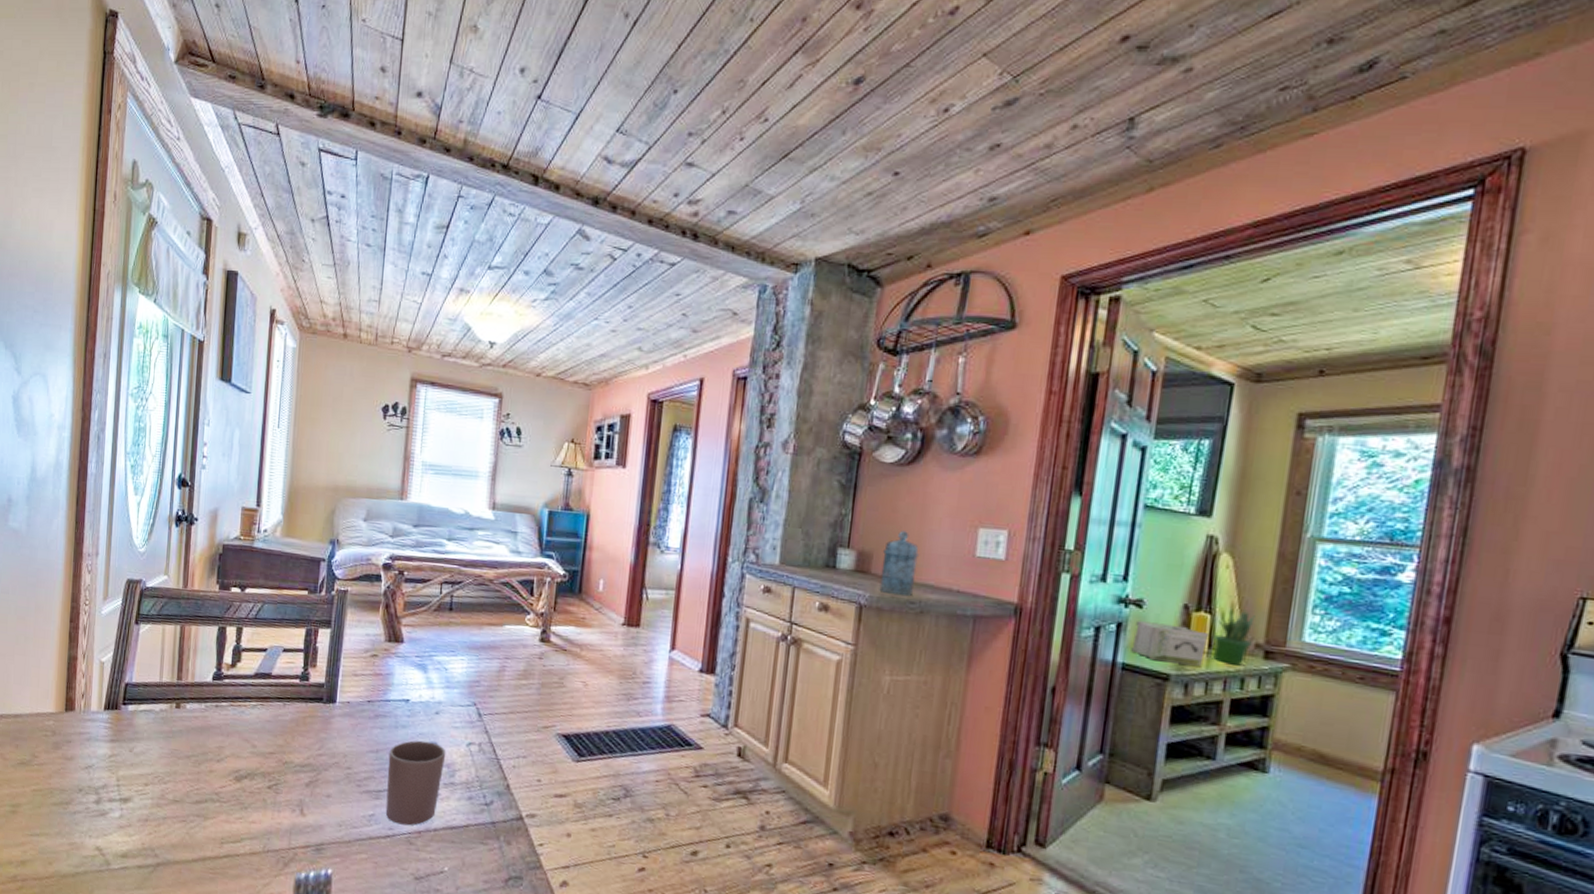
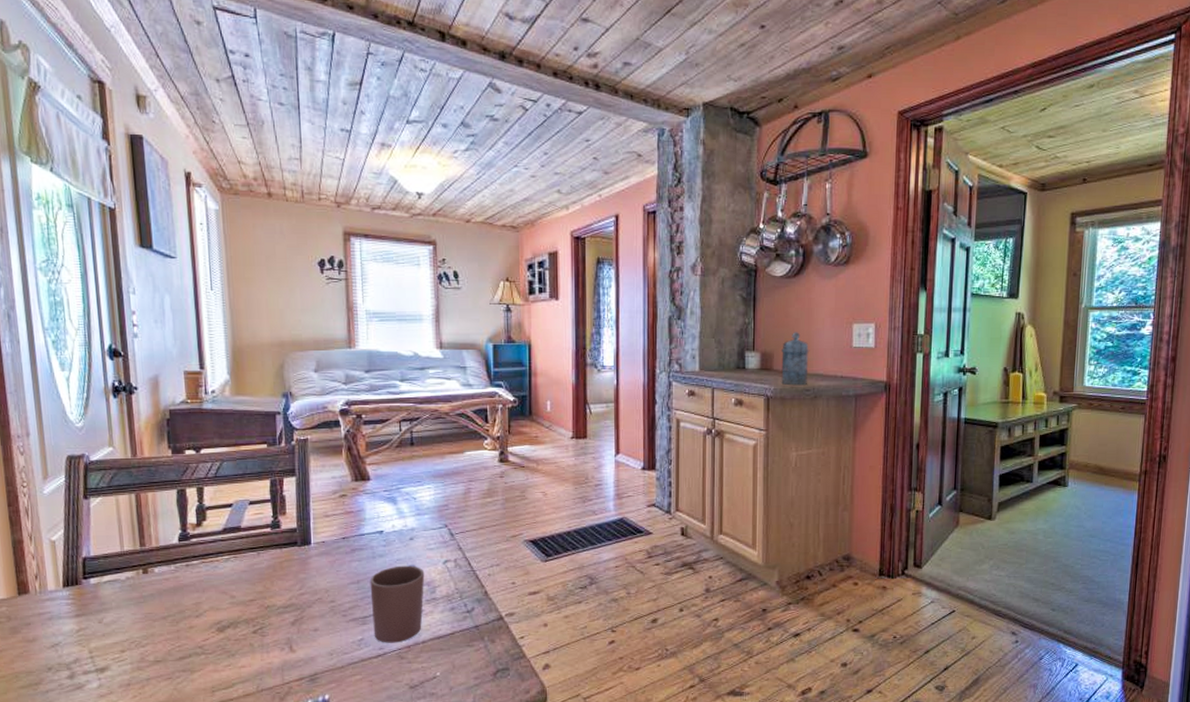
decorative box: present [1131,621,1209,666] -> none [970,384,1022,414]
planter: present [1212,608,1255,667] -> none [1025,367,1052,411]

